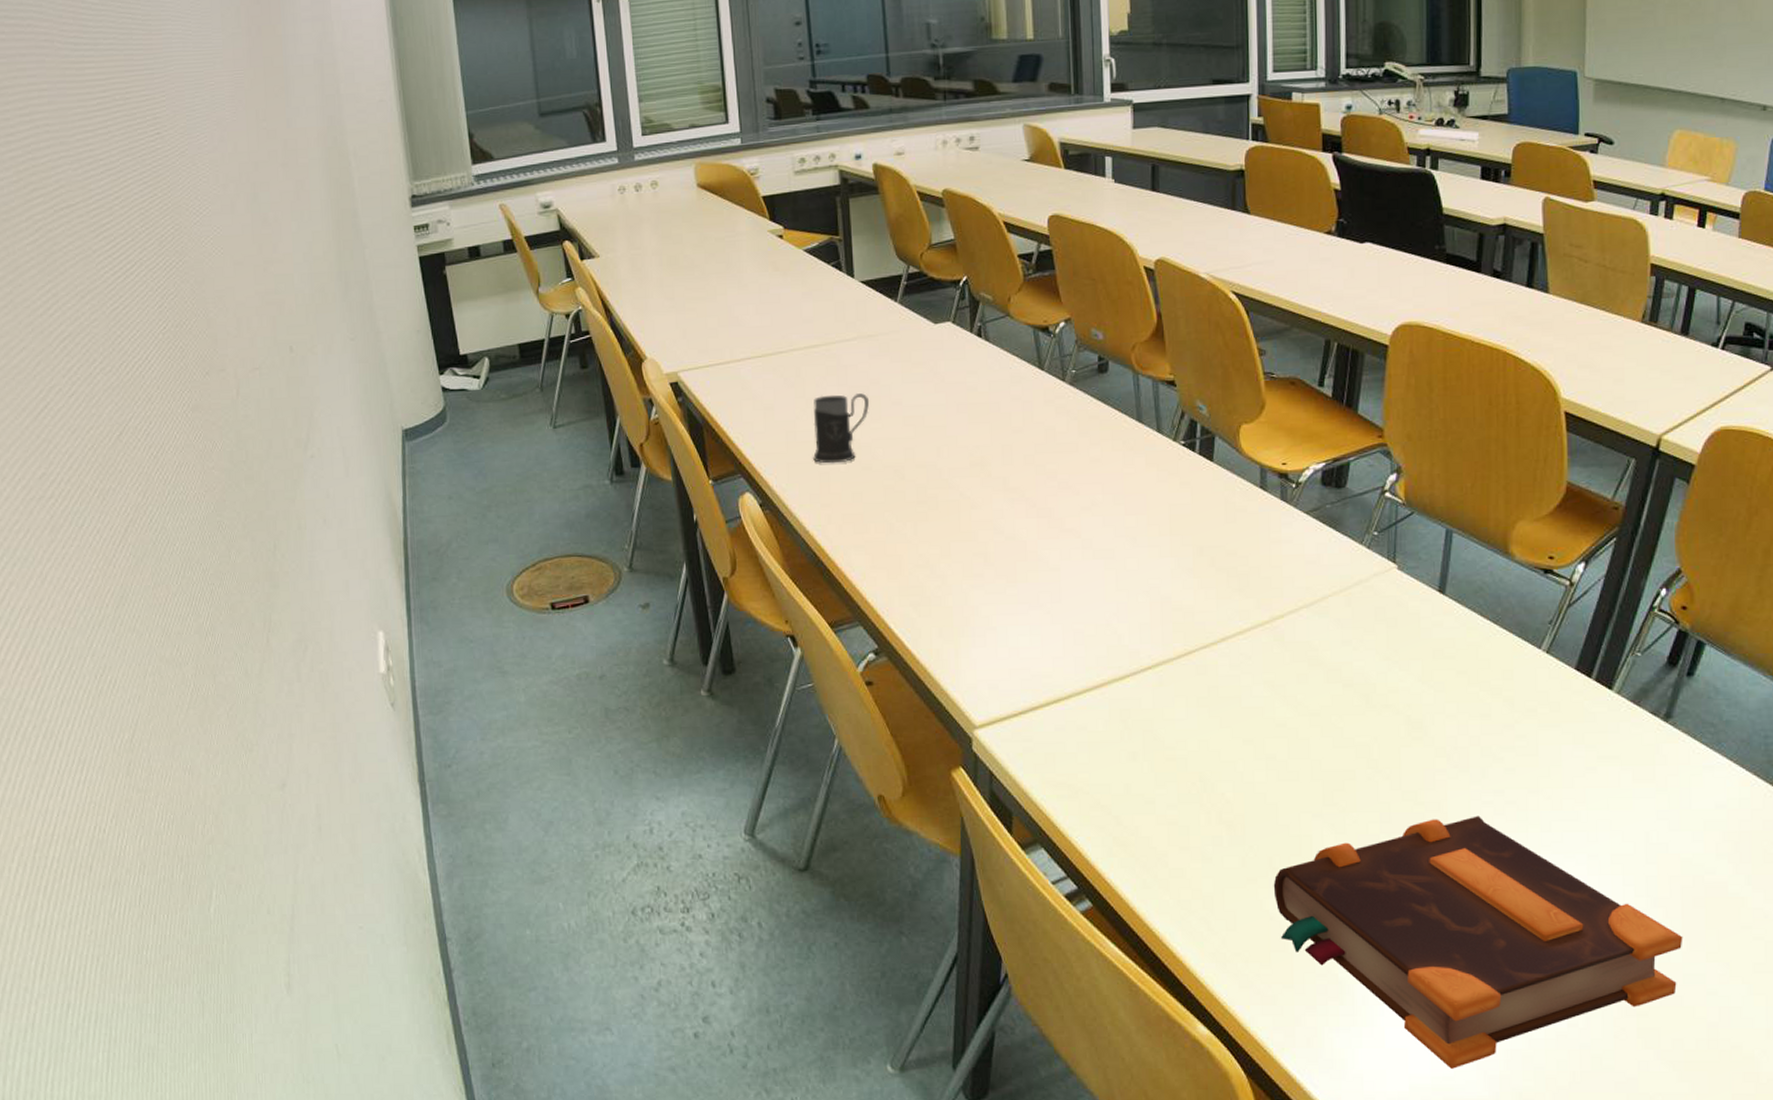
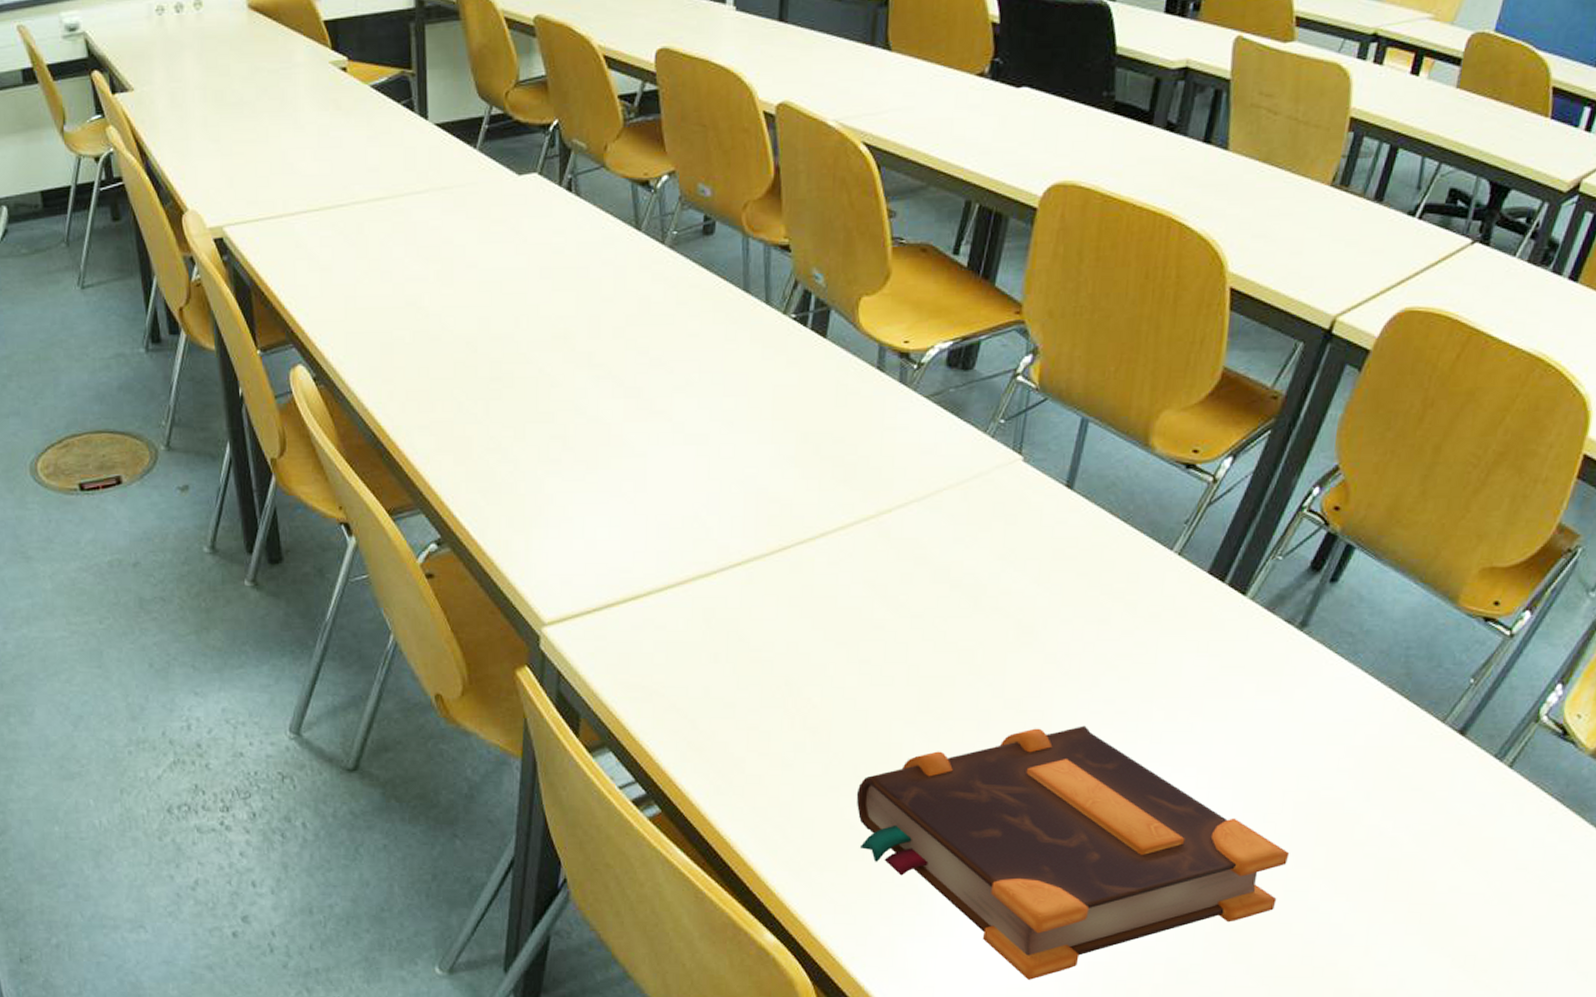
mug: present [813,393,870,464] -> none [375,254,441,334]

